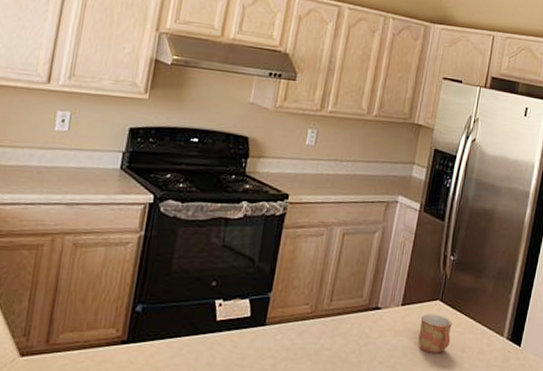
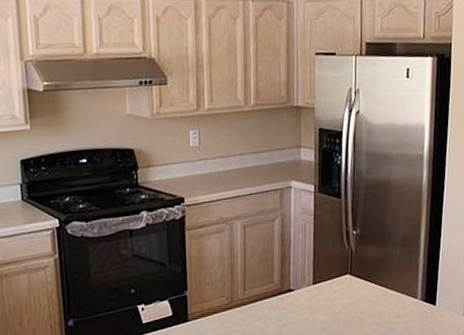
mug: present [418,314,453,353] -> none [333,287,366,324]

